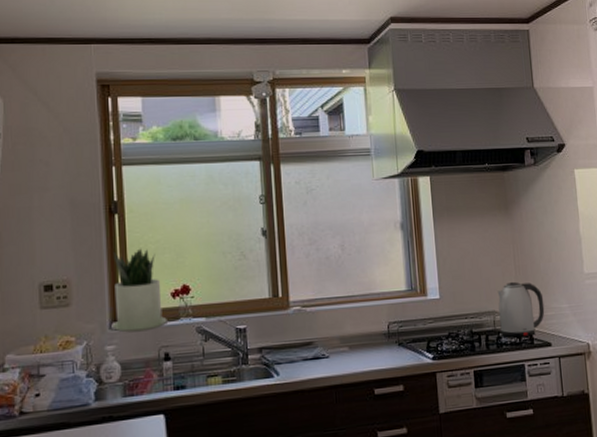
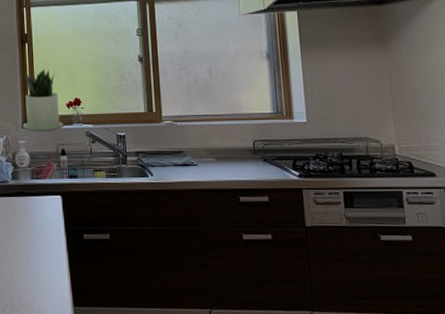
kettle: present [497,281,545,338] -> none [371,111,428,165]

